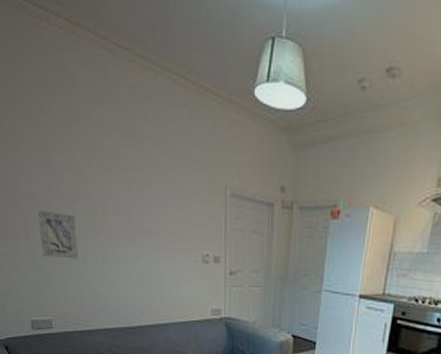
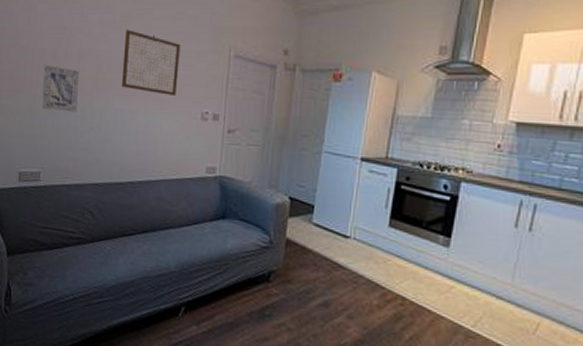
wall art: none [116,169,176,238] -> present [121,29,181,95]

